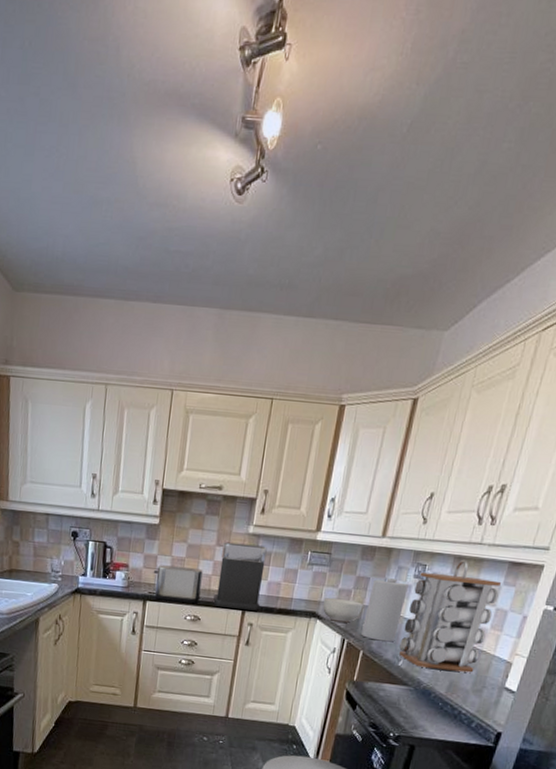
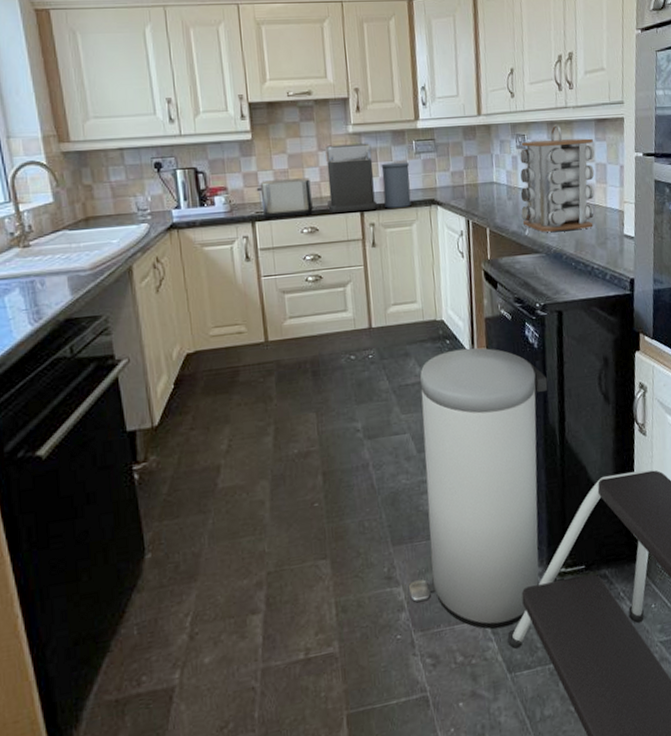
canister: none [266,568,299,615] -> present [381,162,411,208]
bowl: present [323,597,364,623] -> none [438,180,478,205]
paper towel holder: present [361,578,409,642] -> none [480,153,516,216]

